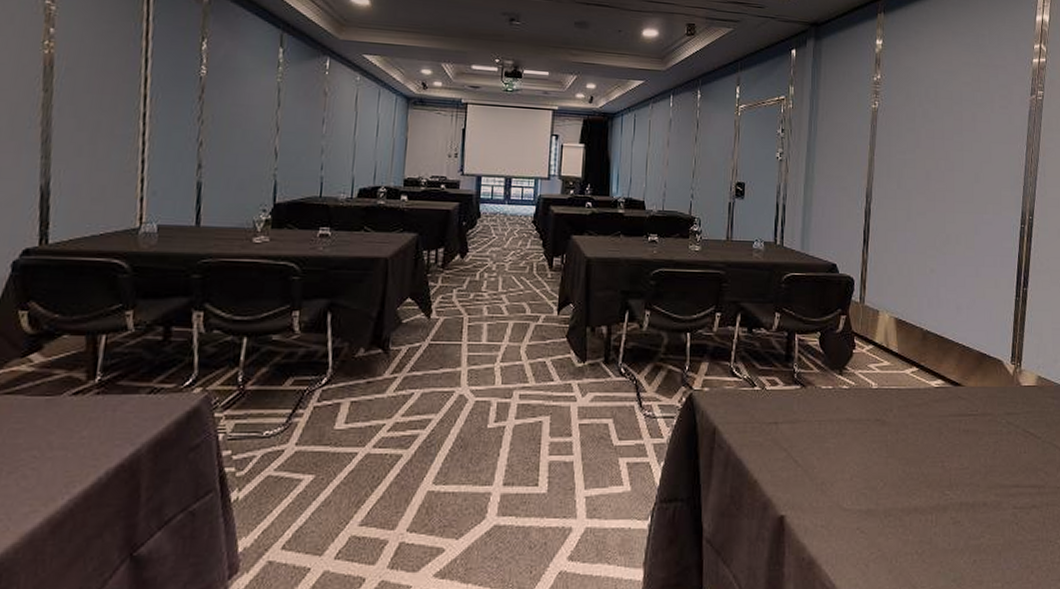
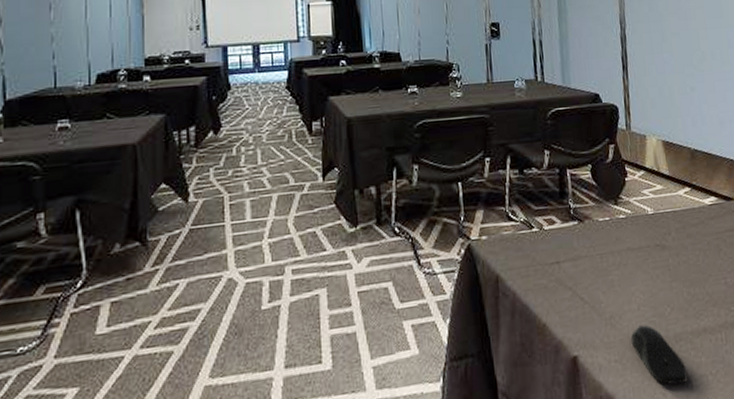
computer mouse: none [839,495,893,558] -> present [630,324,688,385]

